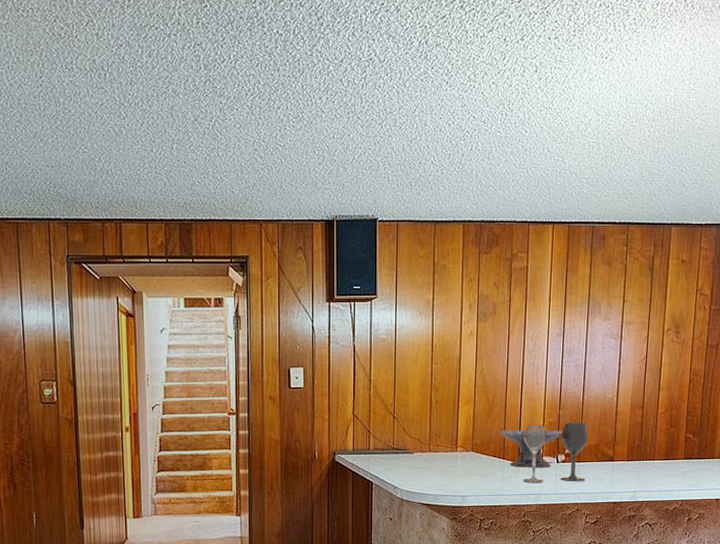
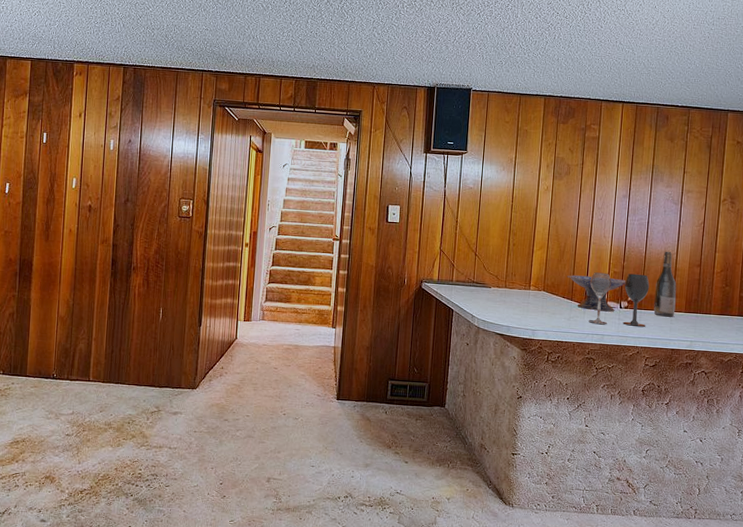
wine bottle: none [593,394,618,468] -> present [653,251,677,317]

